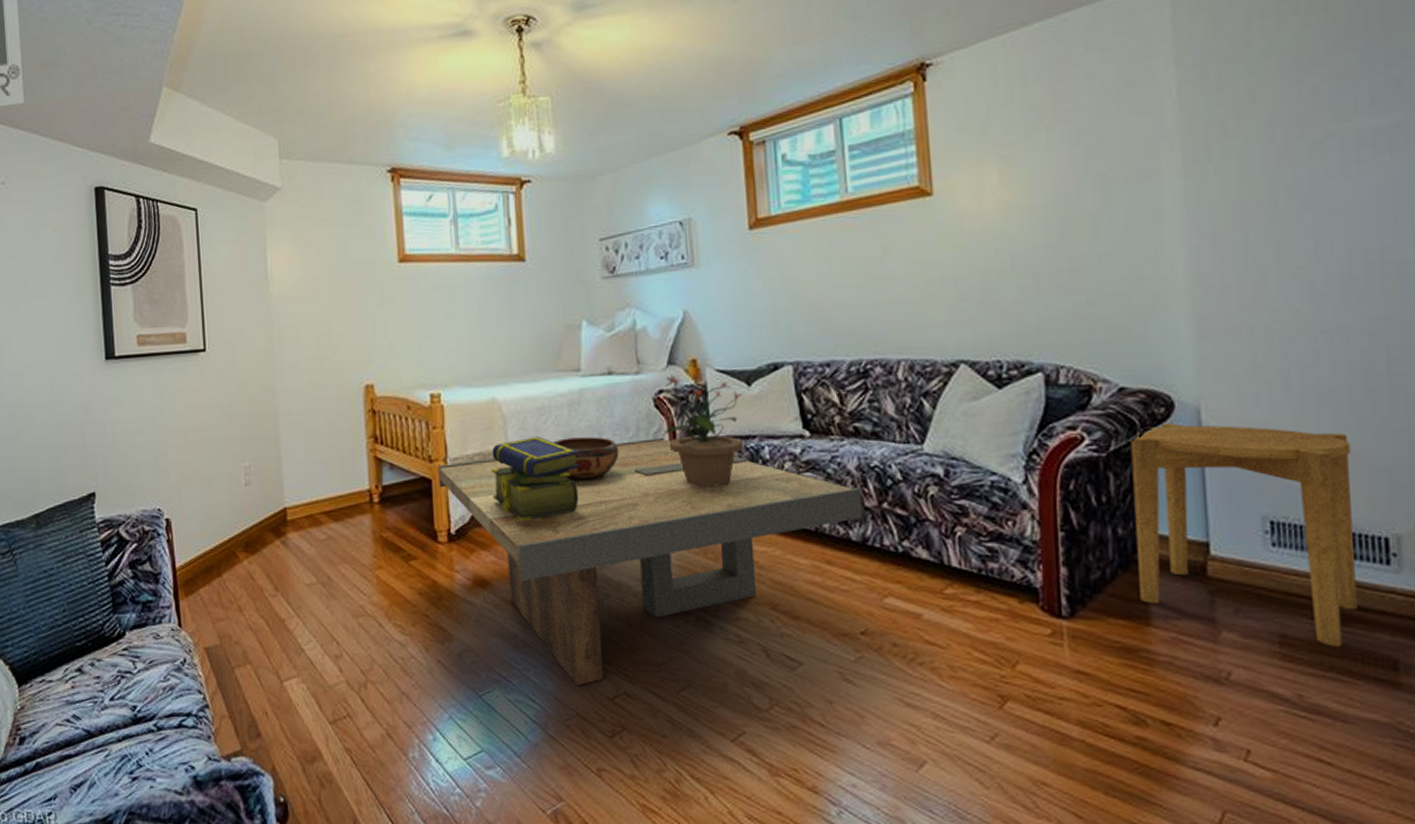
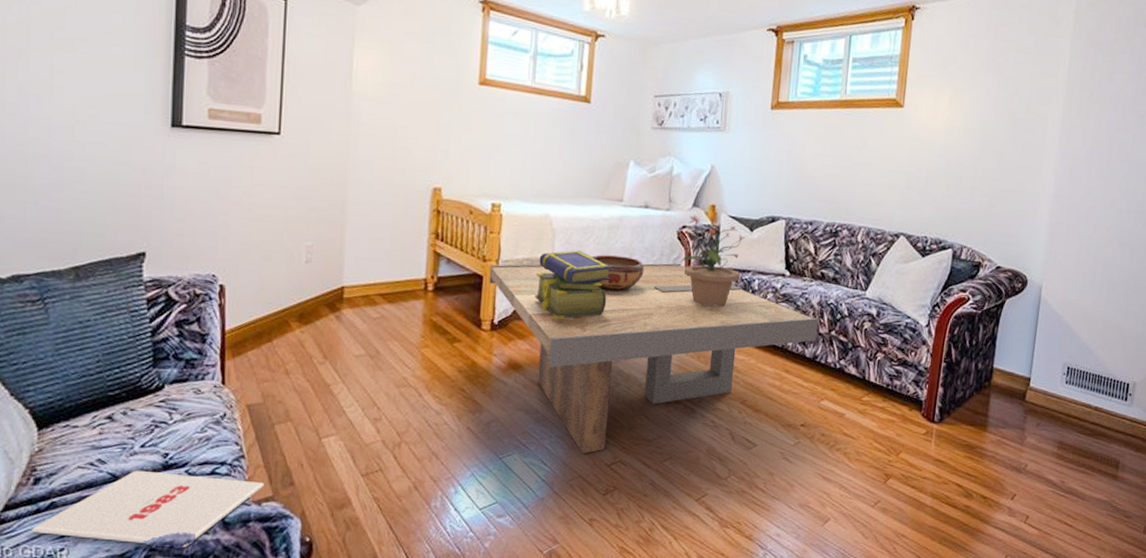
magazine: none [22,725,231,810] -> present [32,470,264,547]
side table: present [1130,422,1357,646] -> none [984,294,1121,451]

